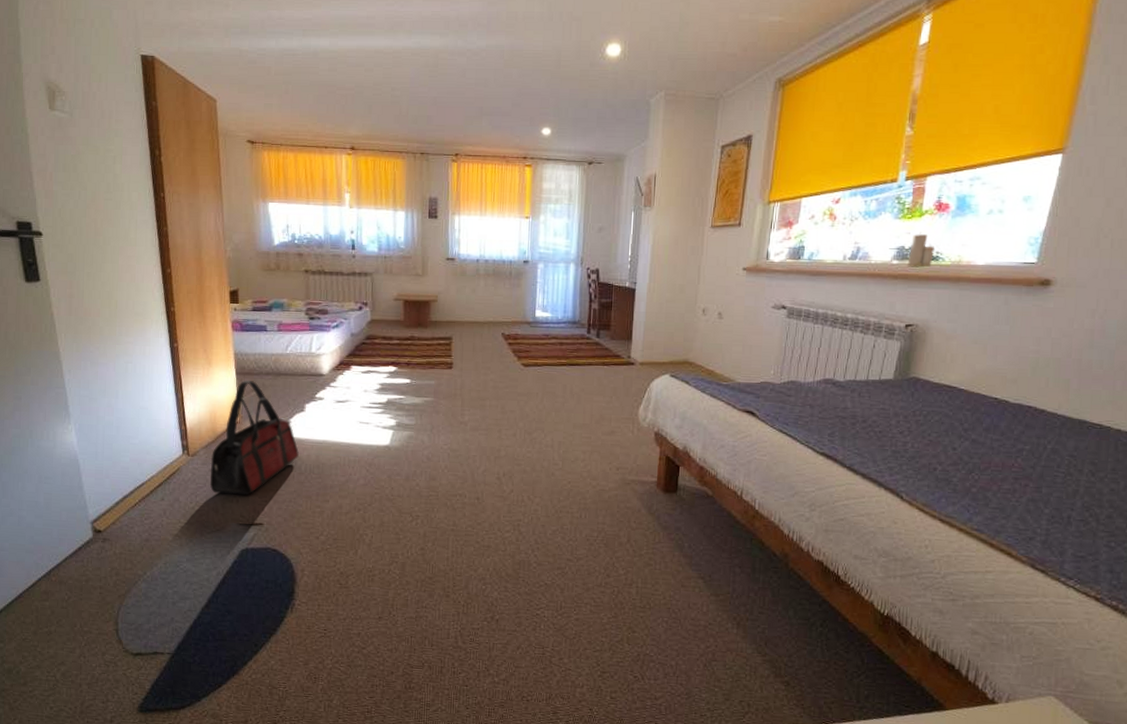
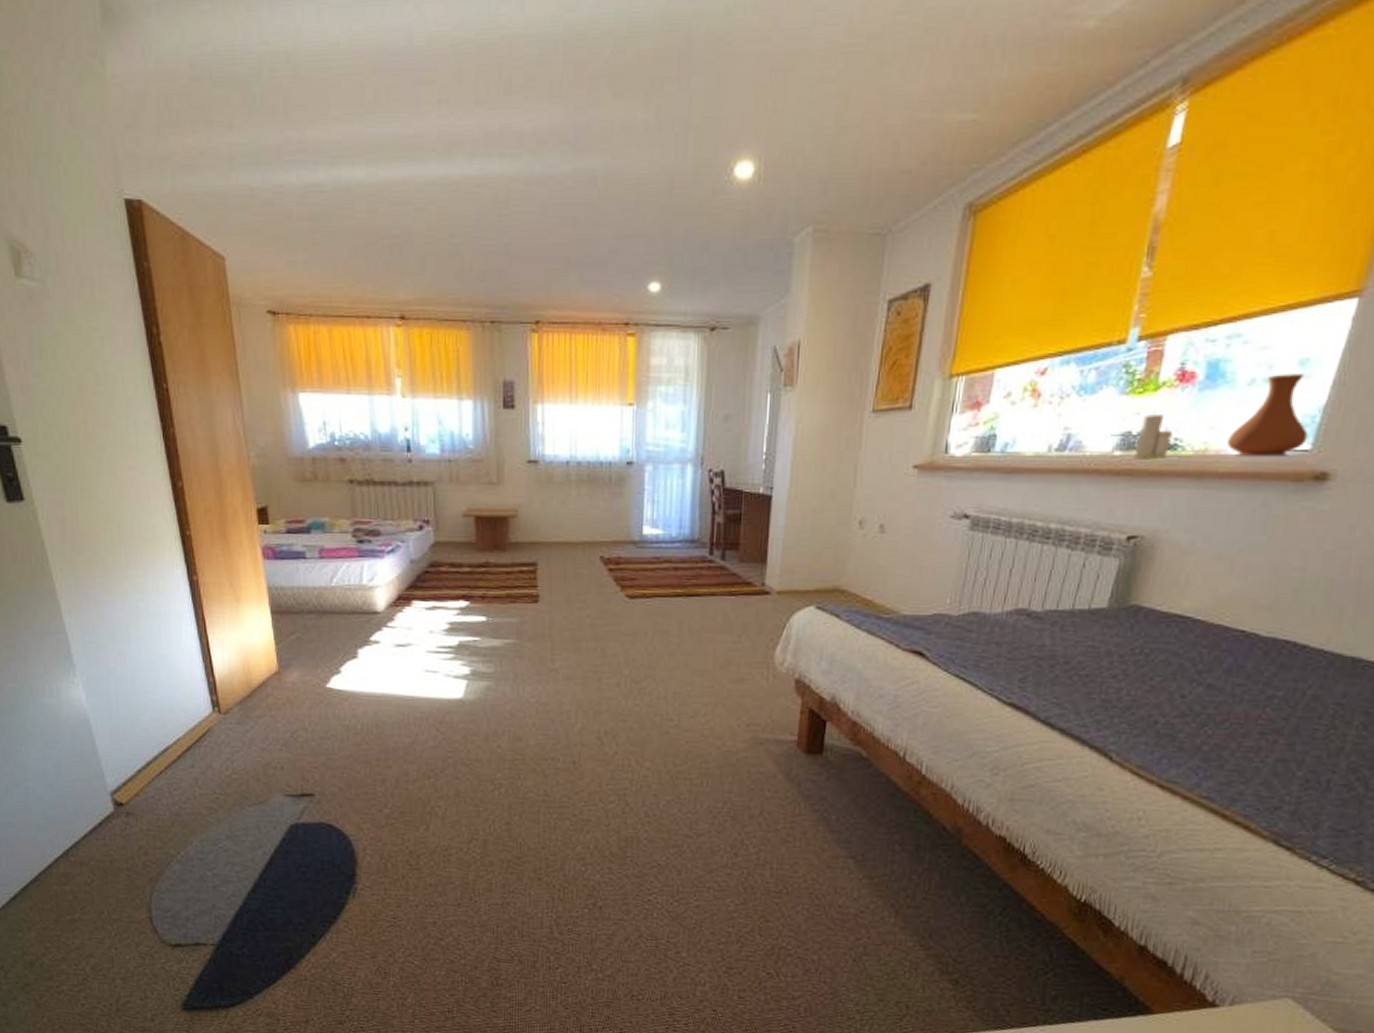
duffel bag: present [210,380,299,495] -> none [246,621,353,761]
vase: none [975,207,1034,268] -> present [1227,374,1309,458]

